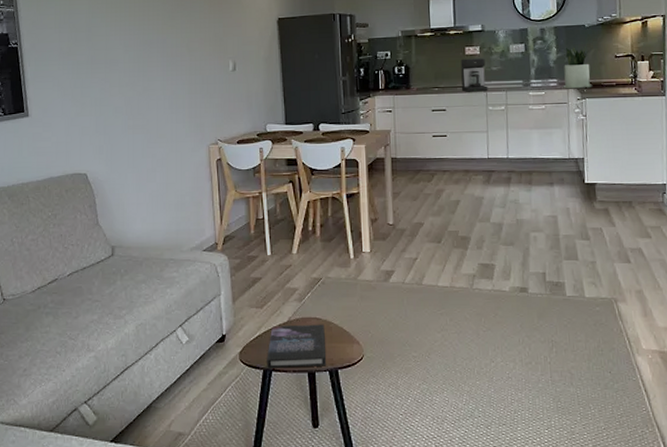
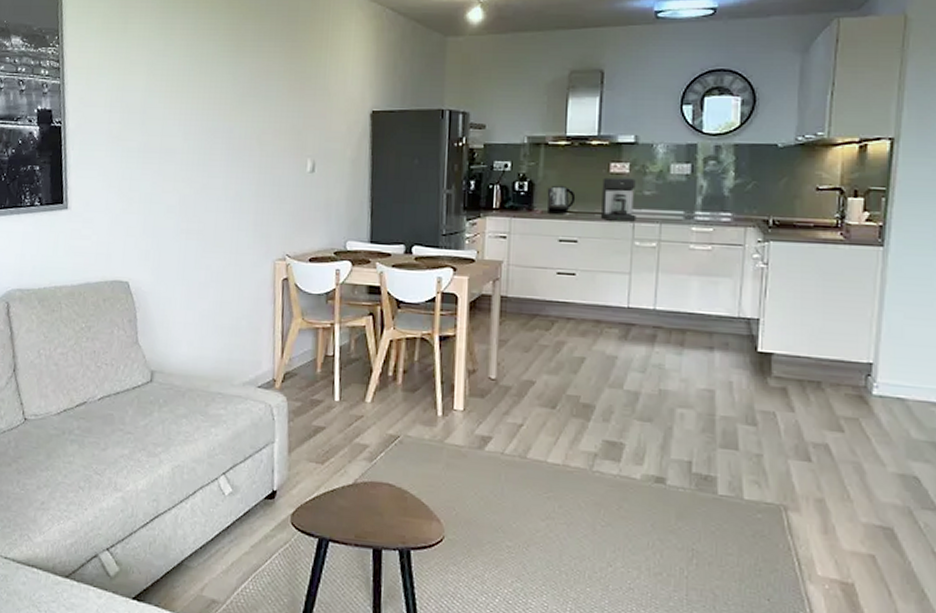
book: present [267,324,326,368] -> none [323,487,398,544]
kettle: none [419,67,442,90] -> present [547,185,576,214]
planter: present [562,46,593,89] -> none [737,172,781,229]

